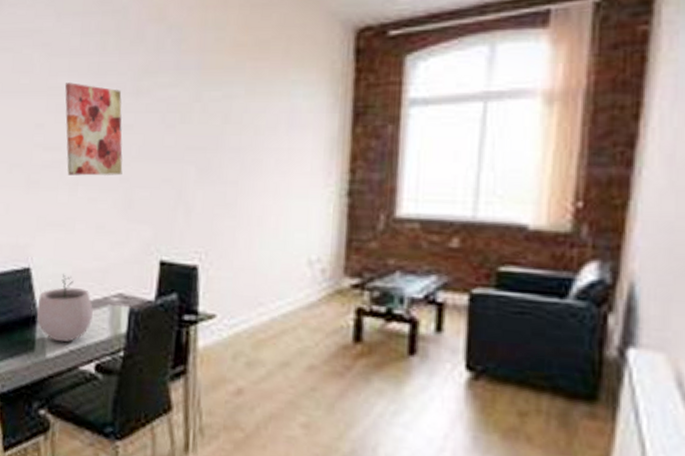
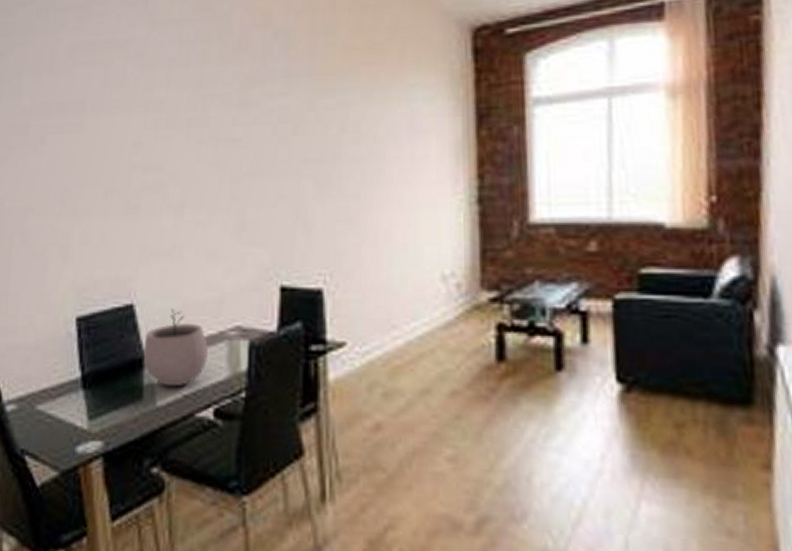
wall art: present [64,83,123,176] -> none [163,96,233,198]

